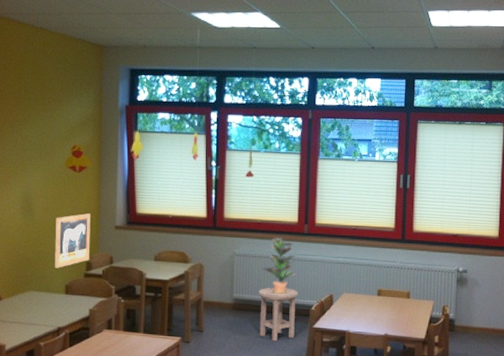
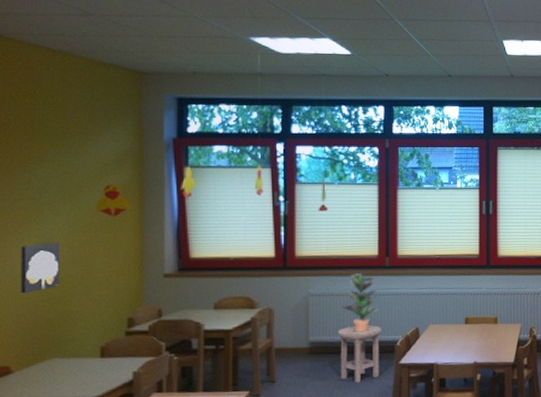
wall art: none [8,192,38,234] -> present [20,242,61,294]
wall art: present [55,213,90,268] -> none [85,262,132,328]

